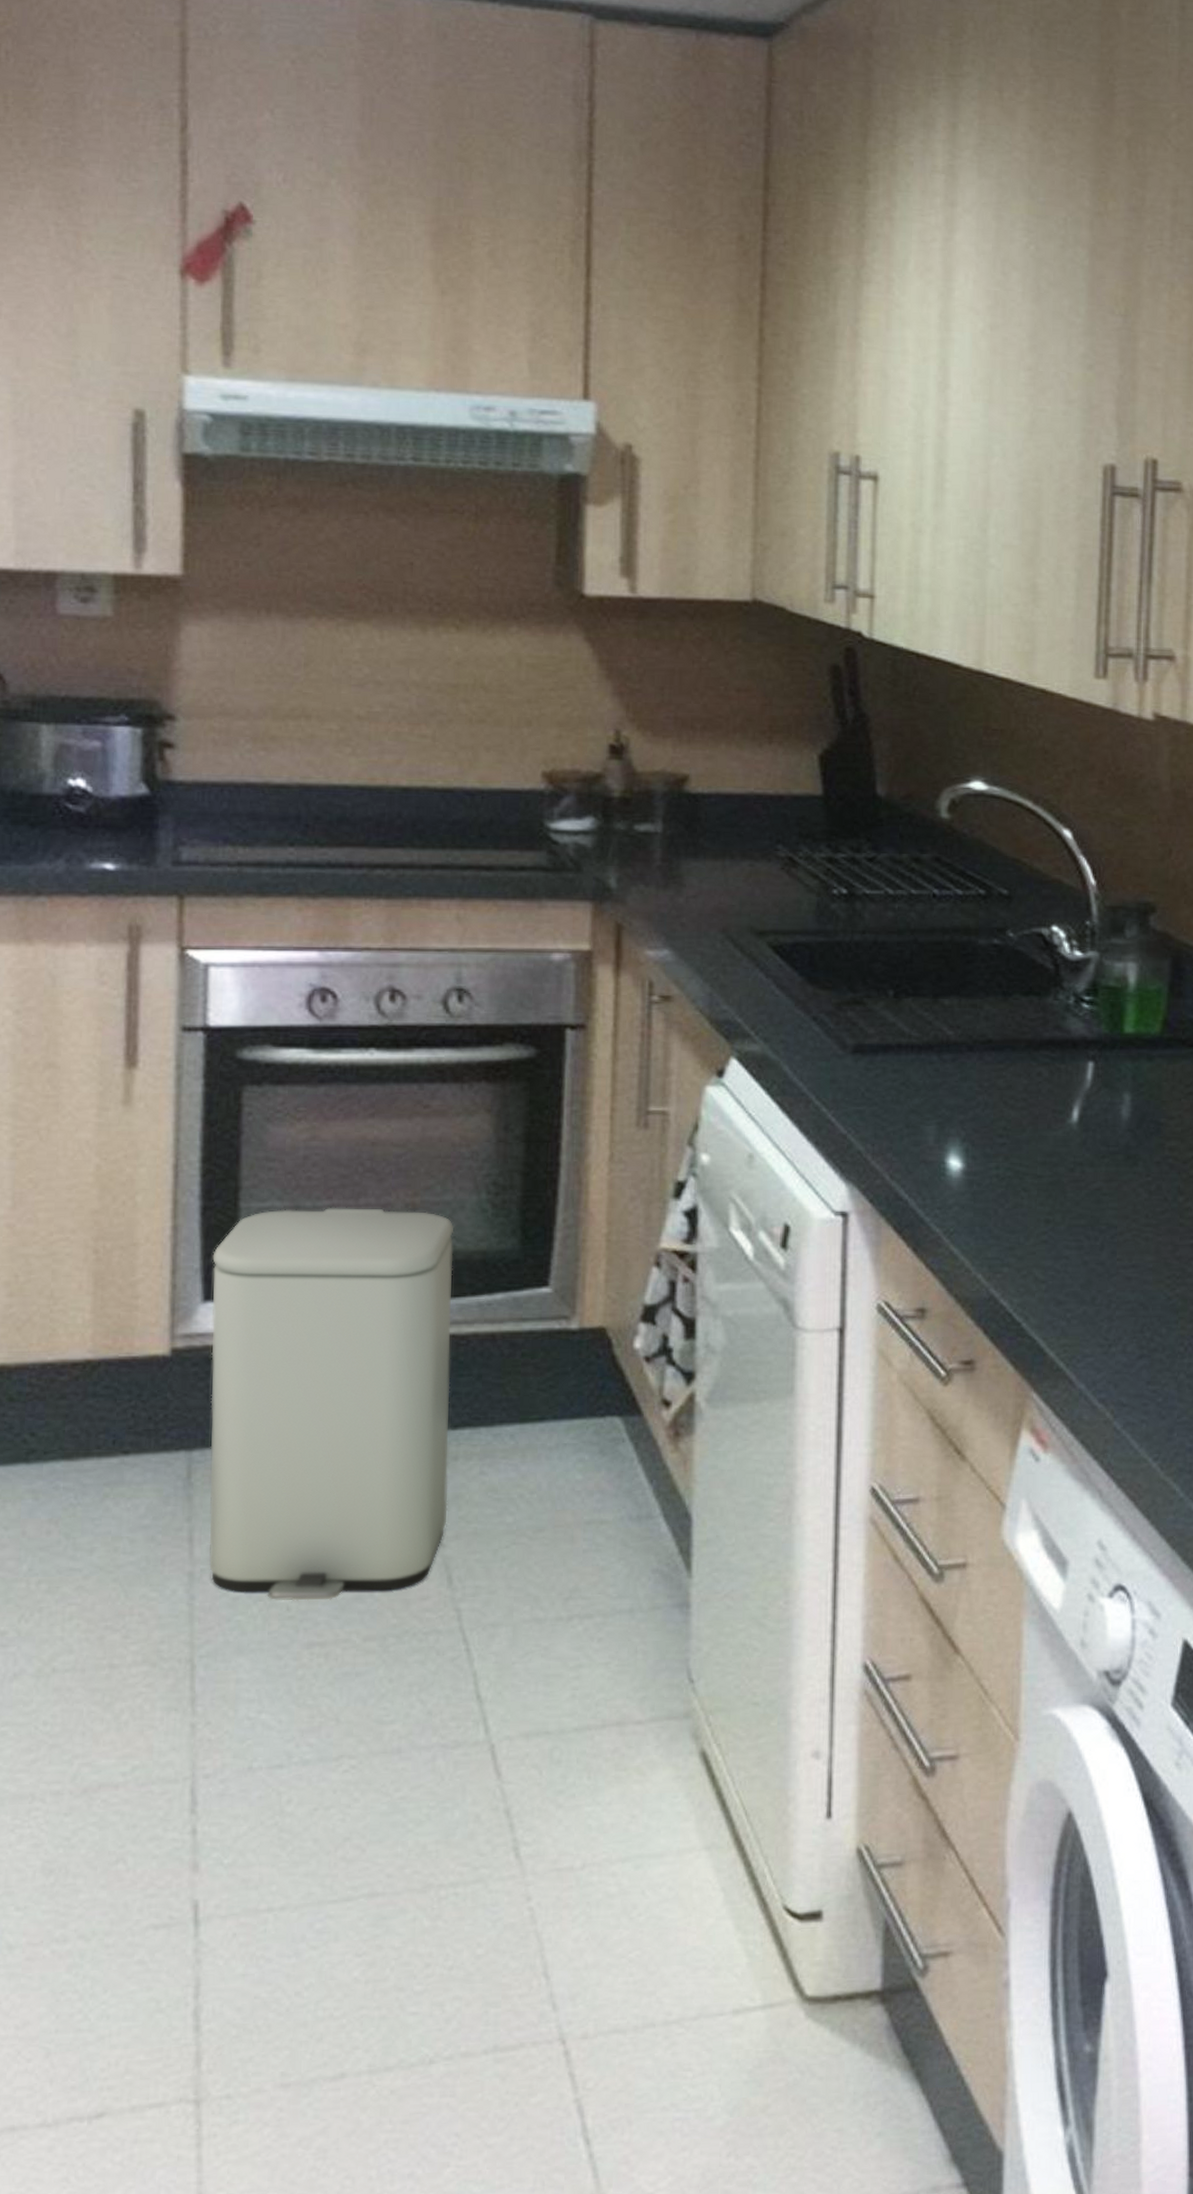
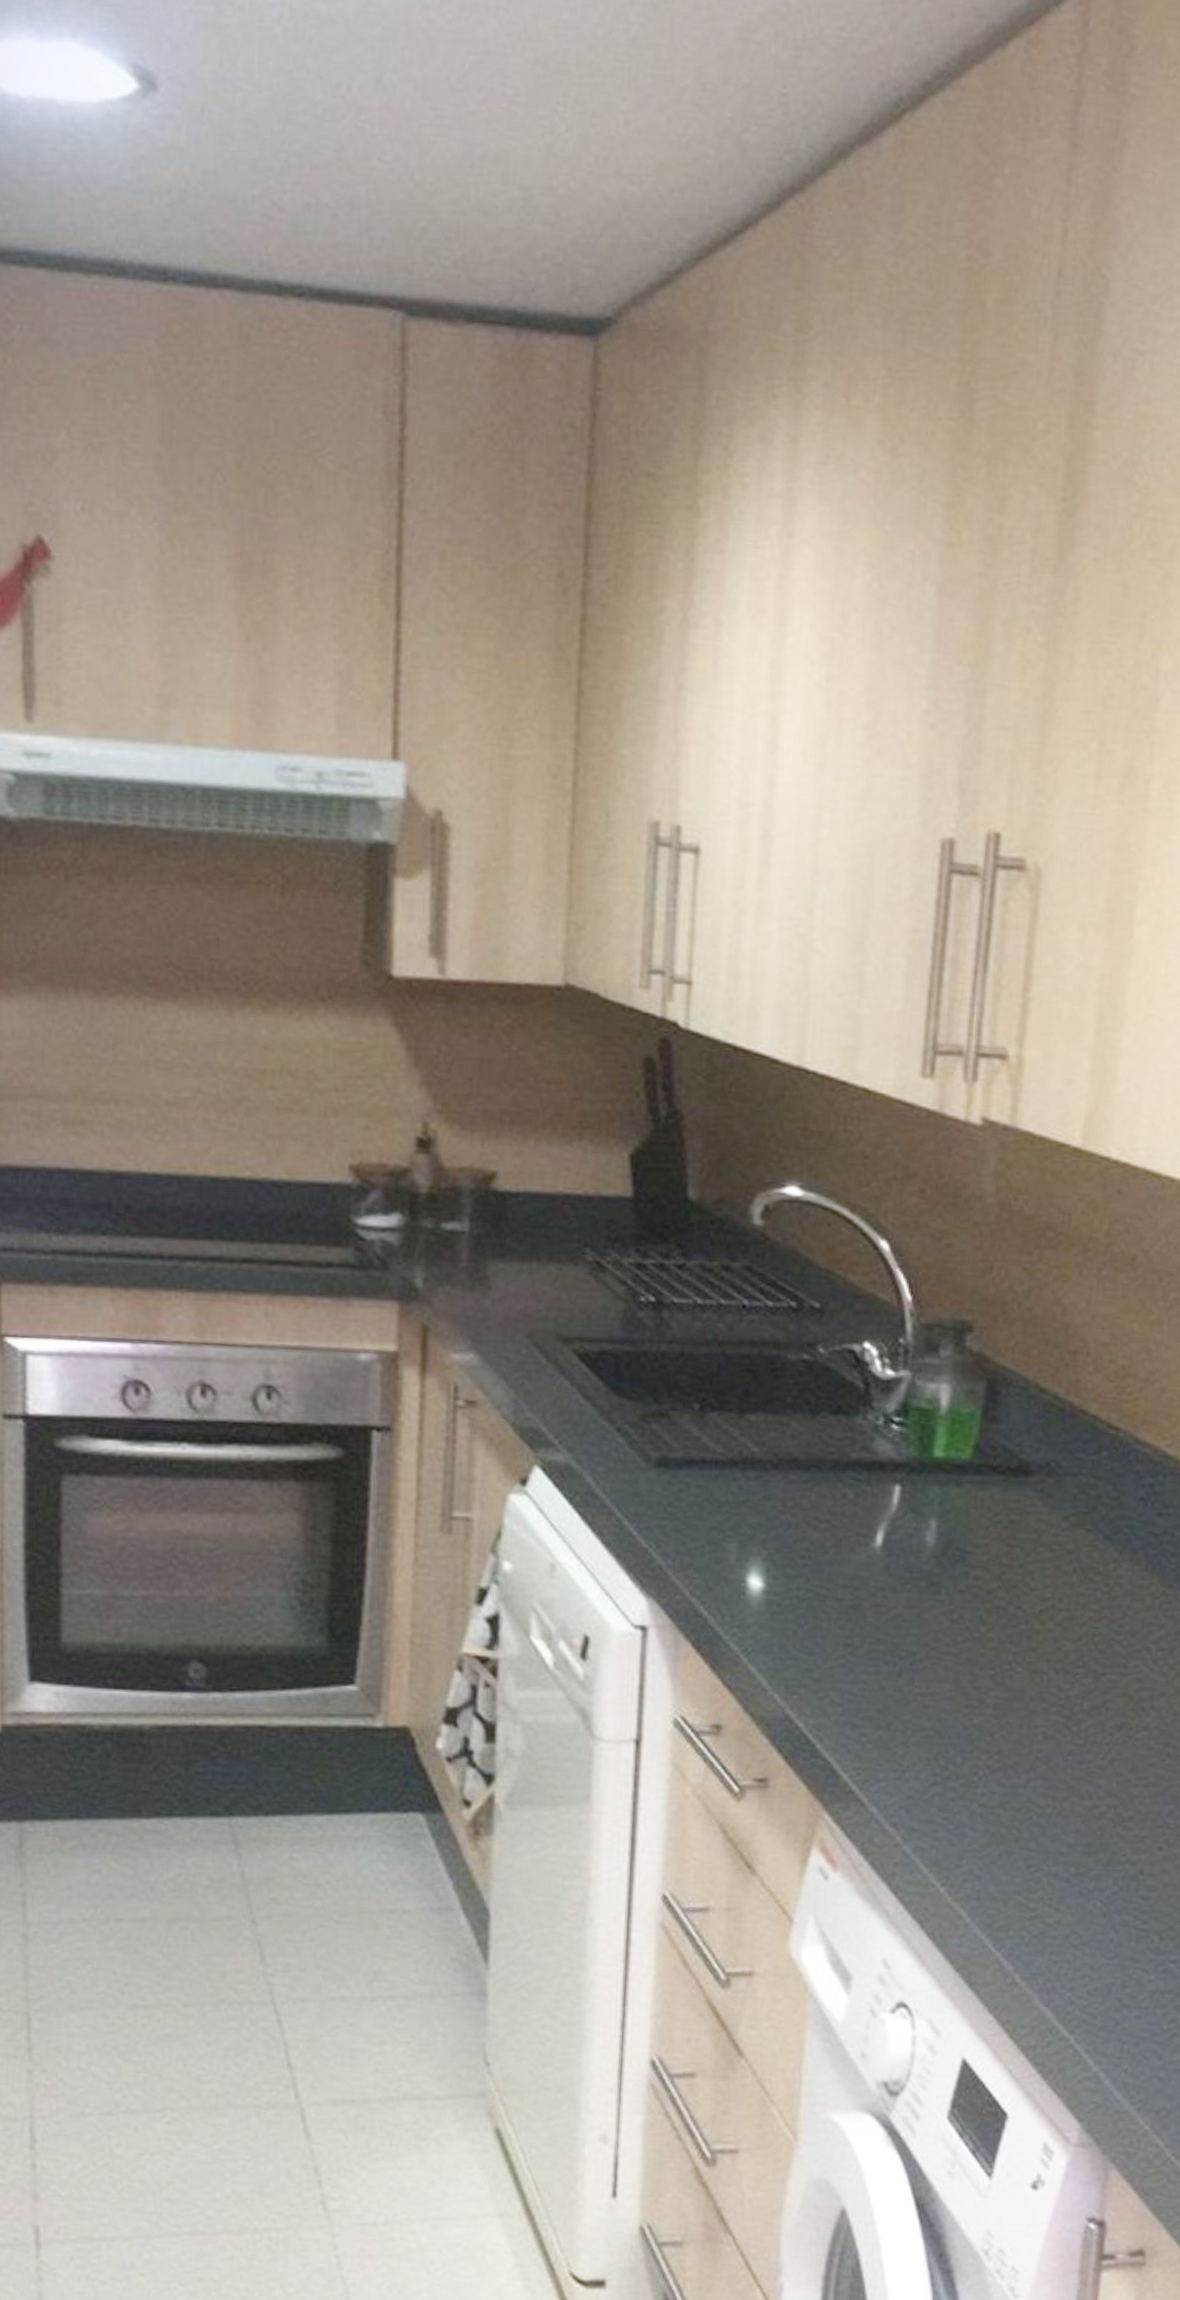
pedal bin: present [209,1208,455,1601] -> none [37,1597,265,1967]

